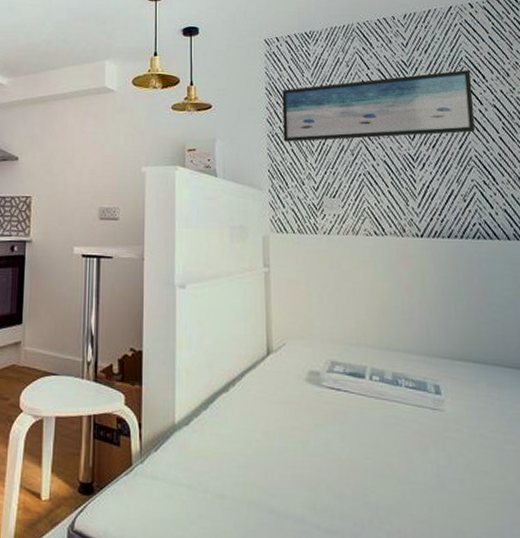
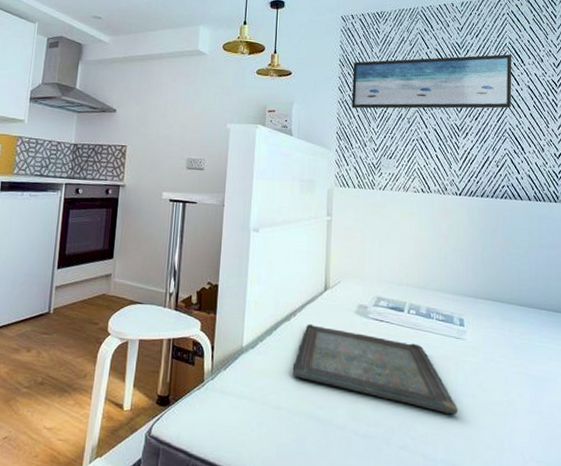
serving tray: none [235,394,444,505] -> present [292,323,459,415]

